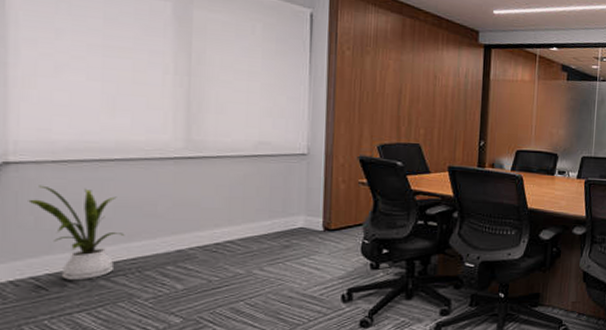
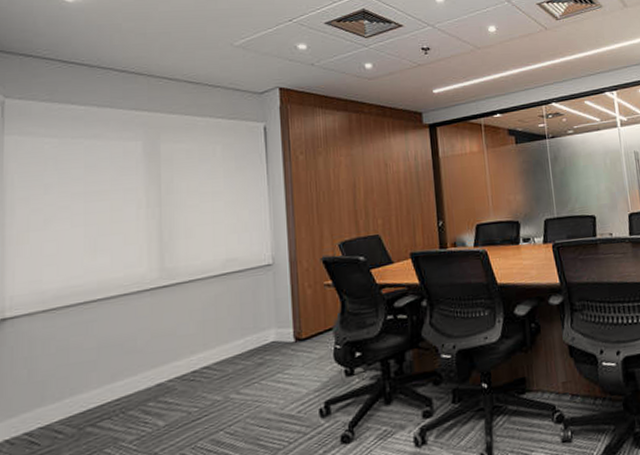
house plant: present [28,185,125,280] -> none [22,333,109,431]

